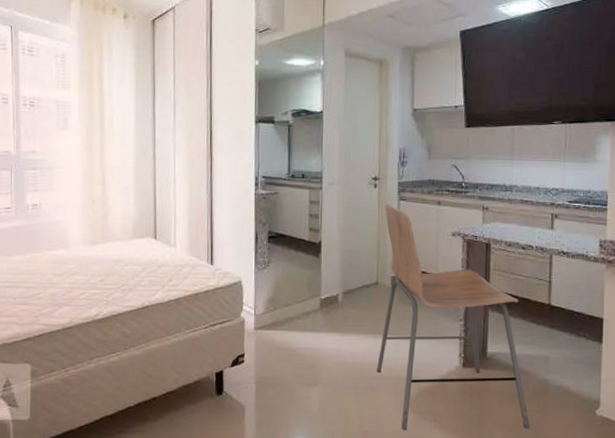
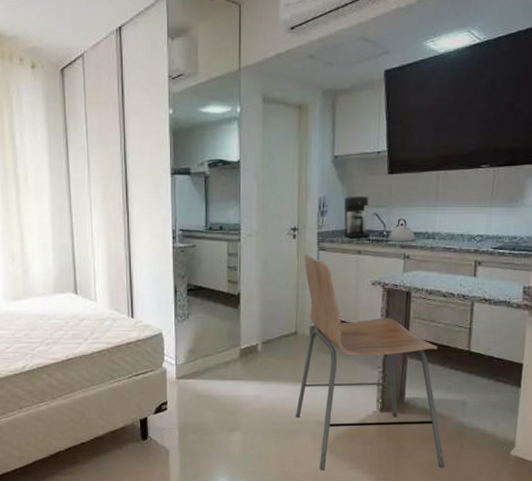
coffee maker: none [423,147,450,189] -> present [343,195,371,239]
kettle: none [467,170,494,193] -> present [389,218,416,241]

